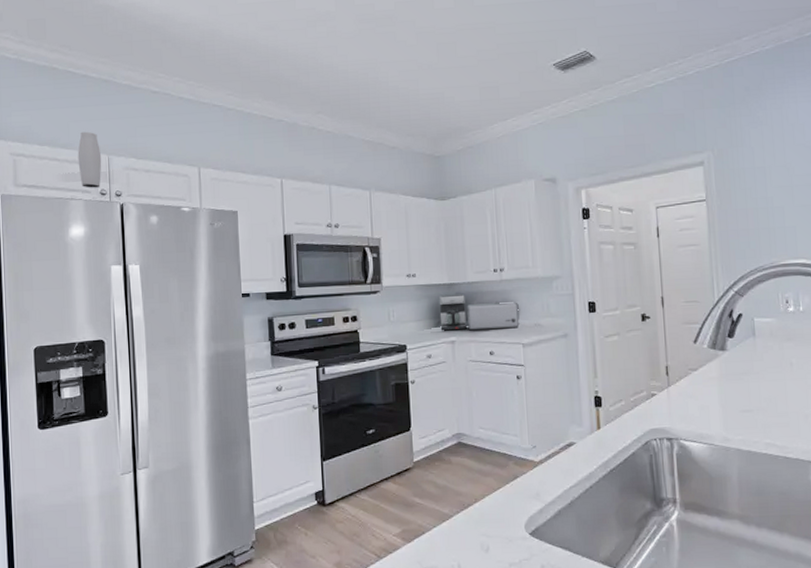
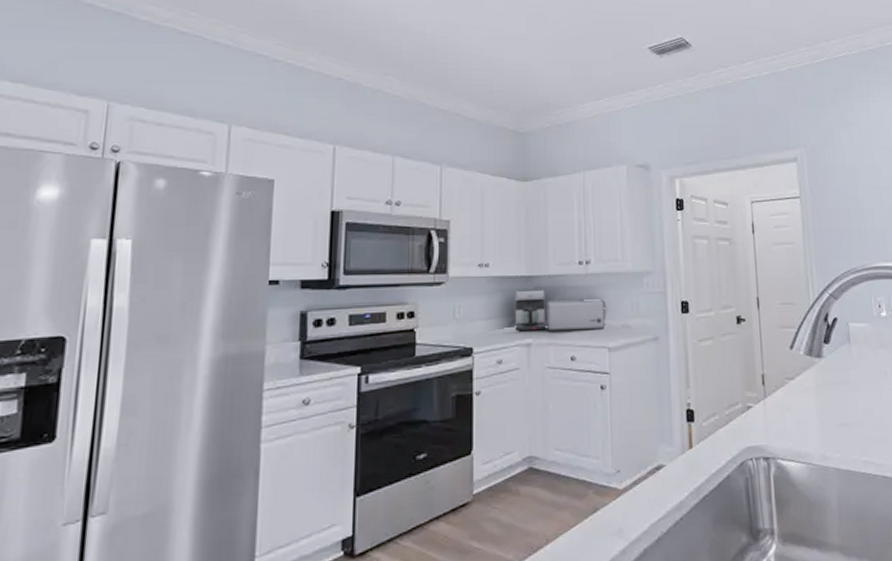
vase: present [77,131,102,188] -> none [63,70,99,140]

